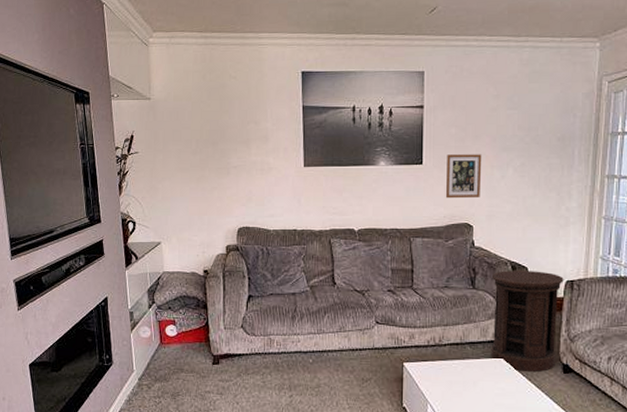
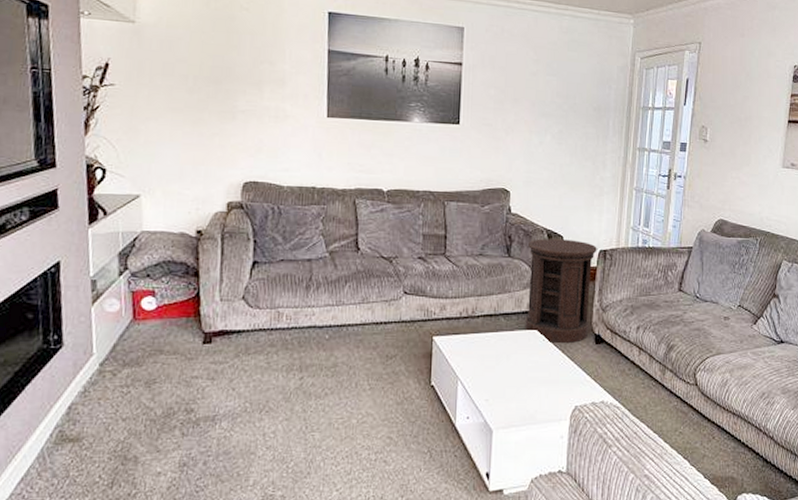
picture frame: present [445,154,482,199] -> none [482,116,521,163]

